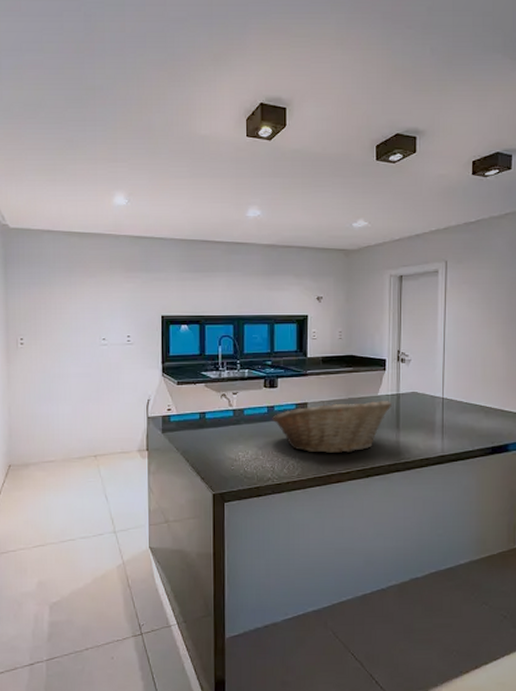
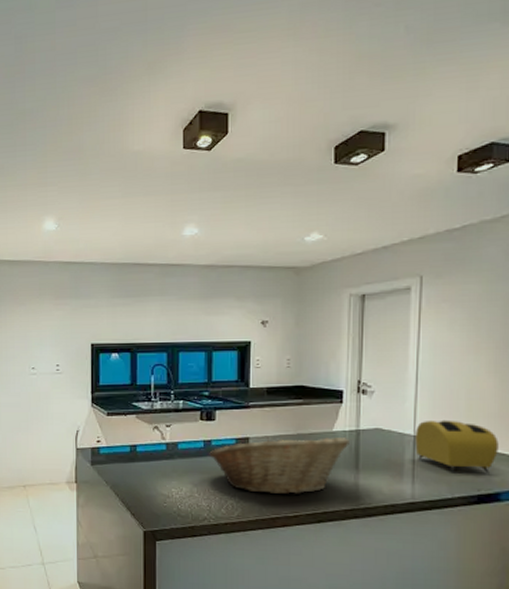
toaster: none [444,383,506,428] -> present [415,420,499,473]

